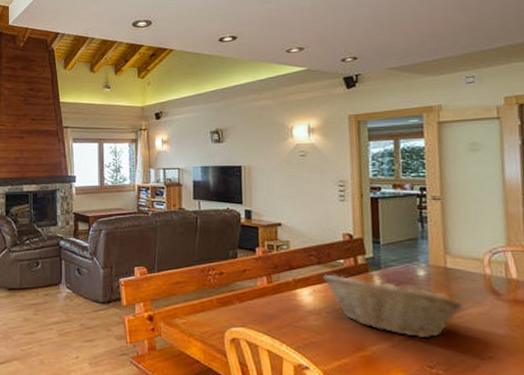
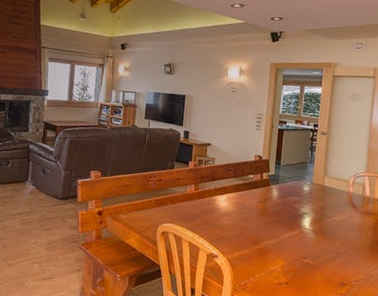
fruit basket: present [322,274,464,339] -> none [236,185,332,237]

